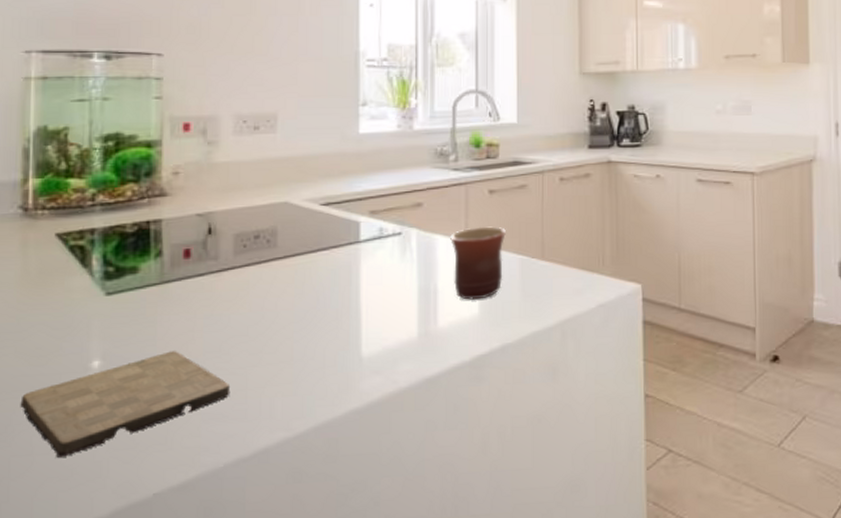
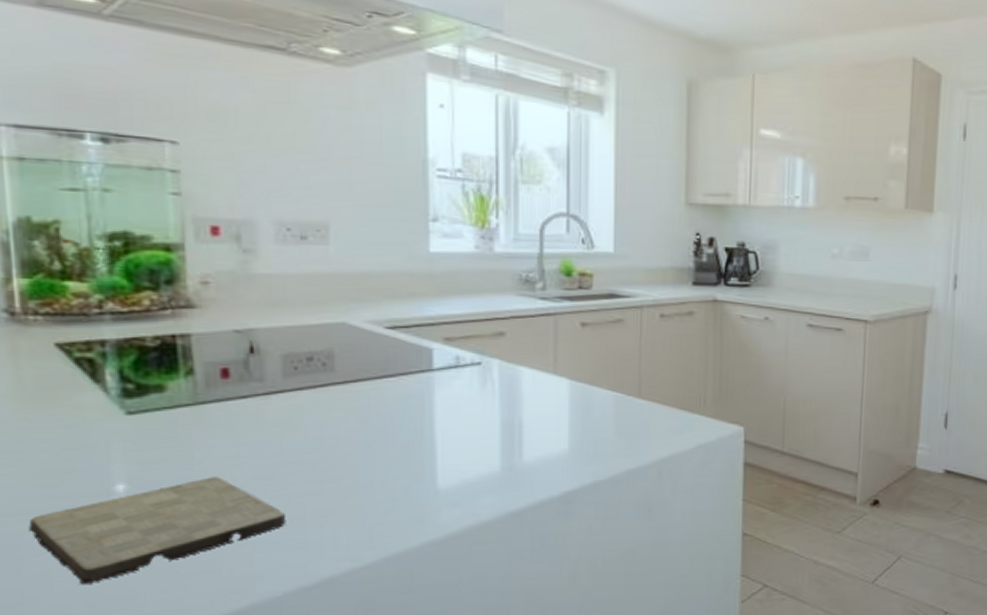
mug: present [450,226,506,300] -> none [537,360,599,435]

